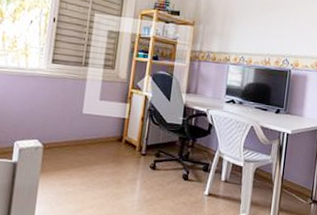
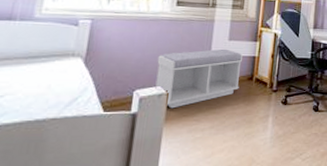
bench: none [32,108,113,162] -> present [155,48,243,109]

